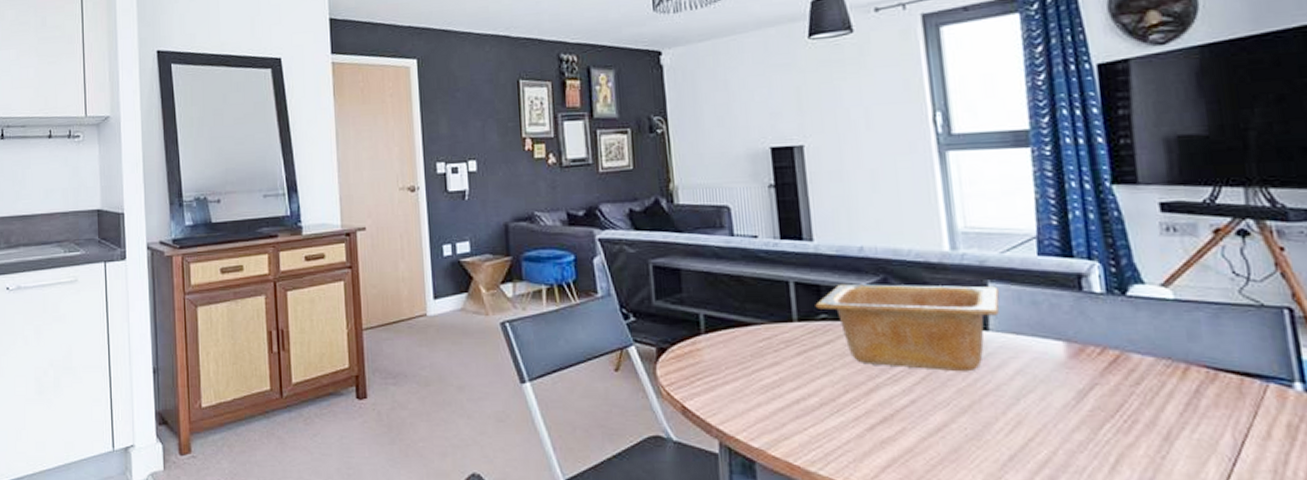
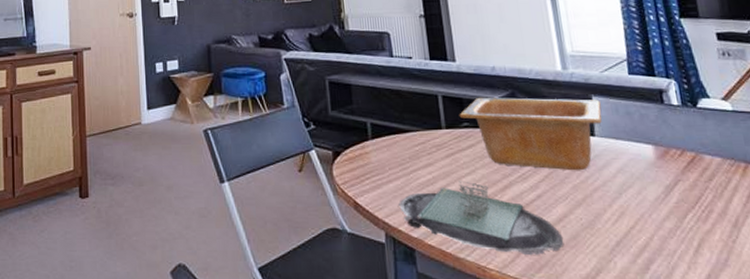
plate: none [736,383,943,471] -> present [399,181,564,256]

